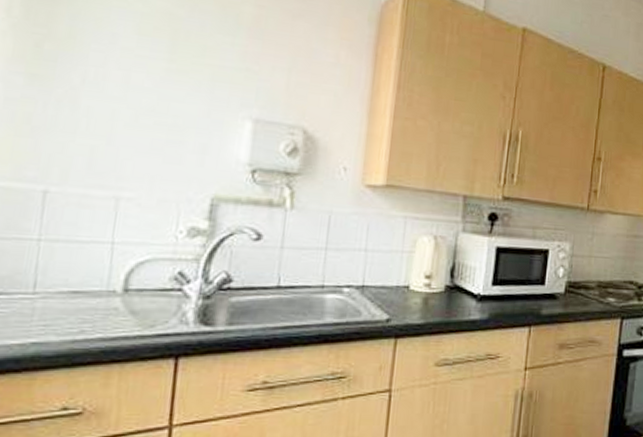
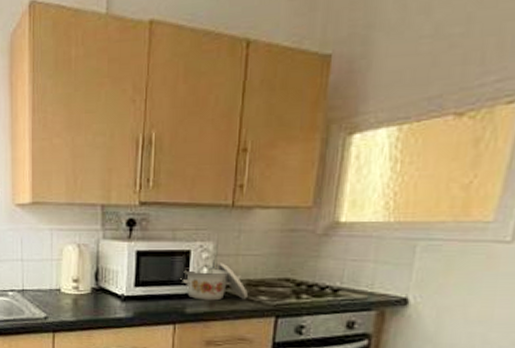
cooking pot: none [538,263,598,302] -> present [180,263,248,301]

